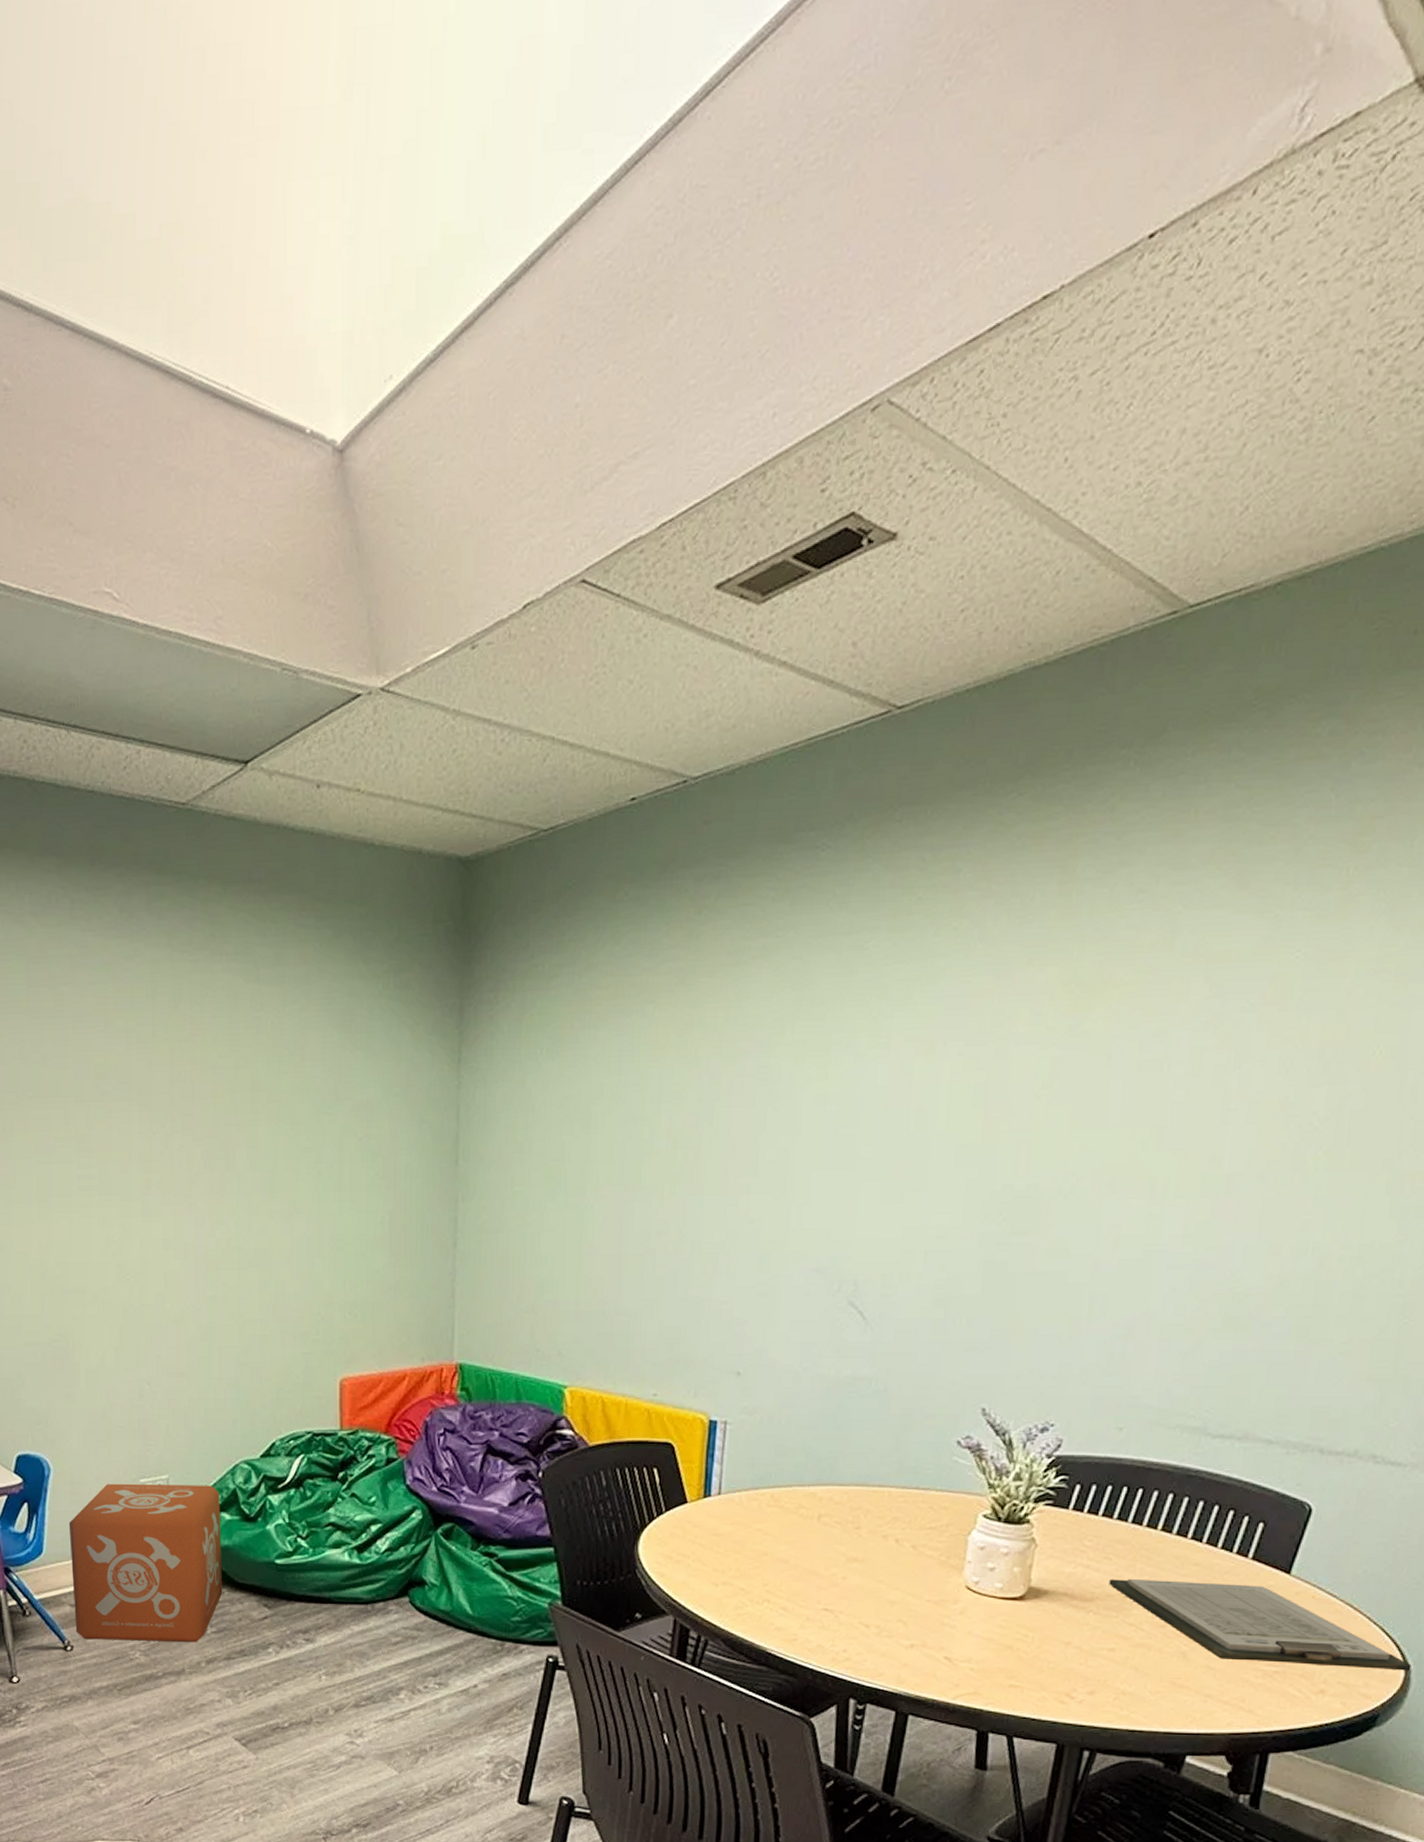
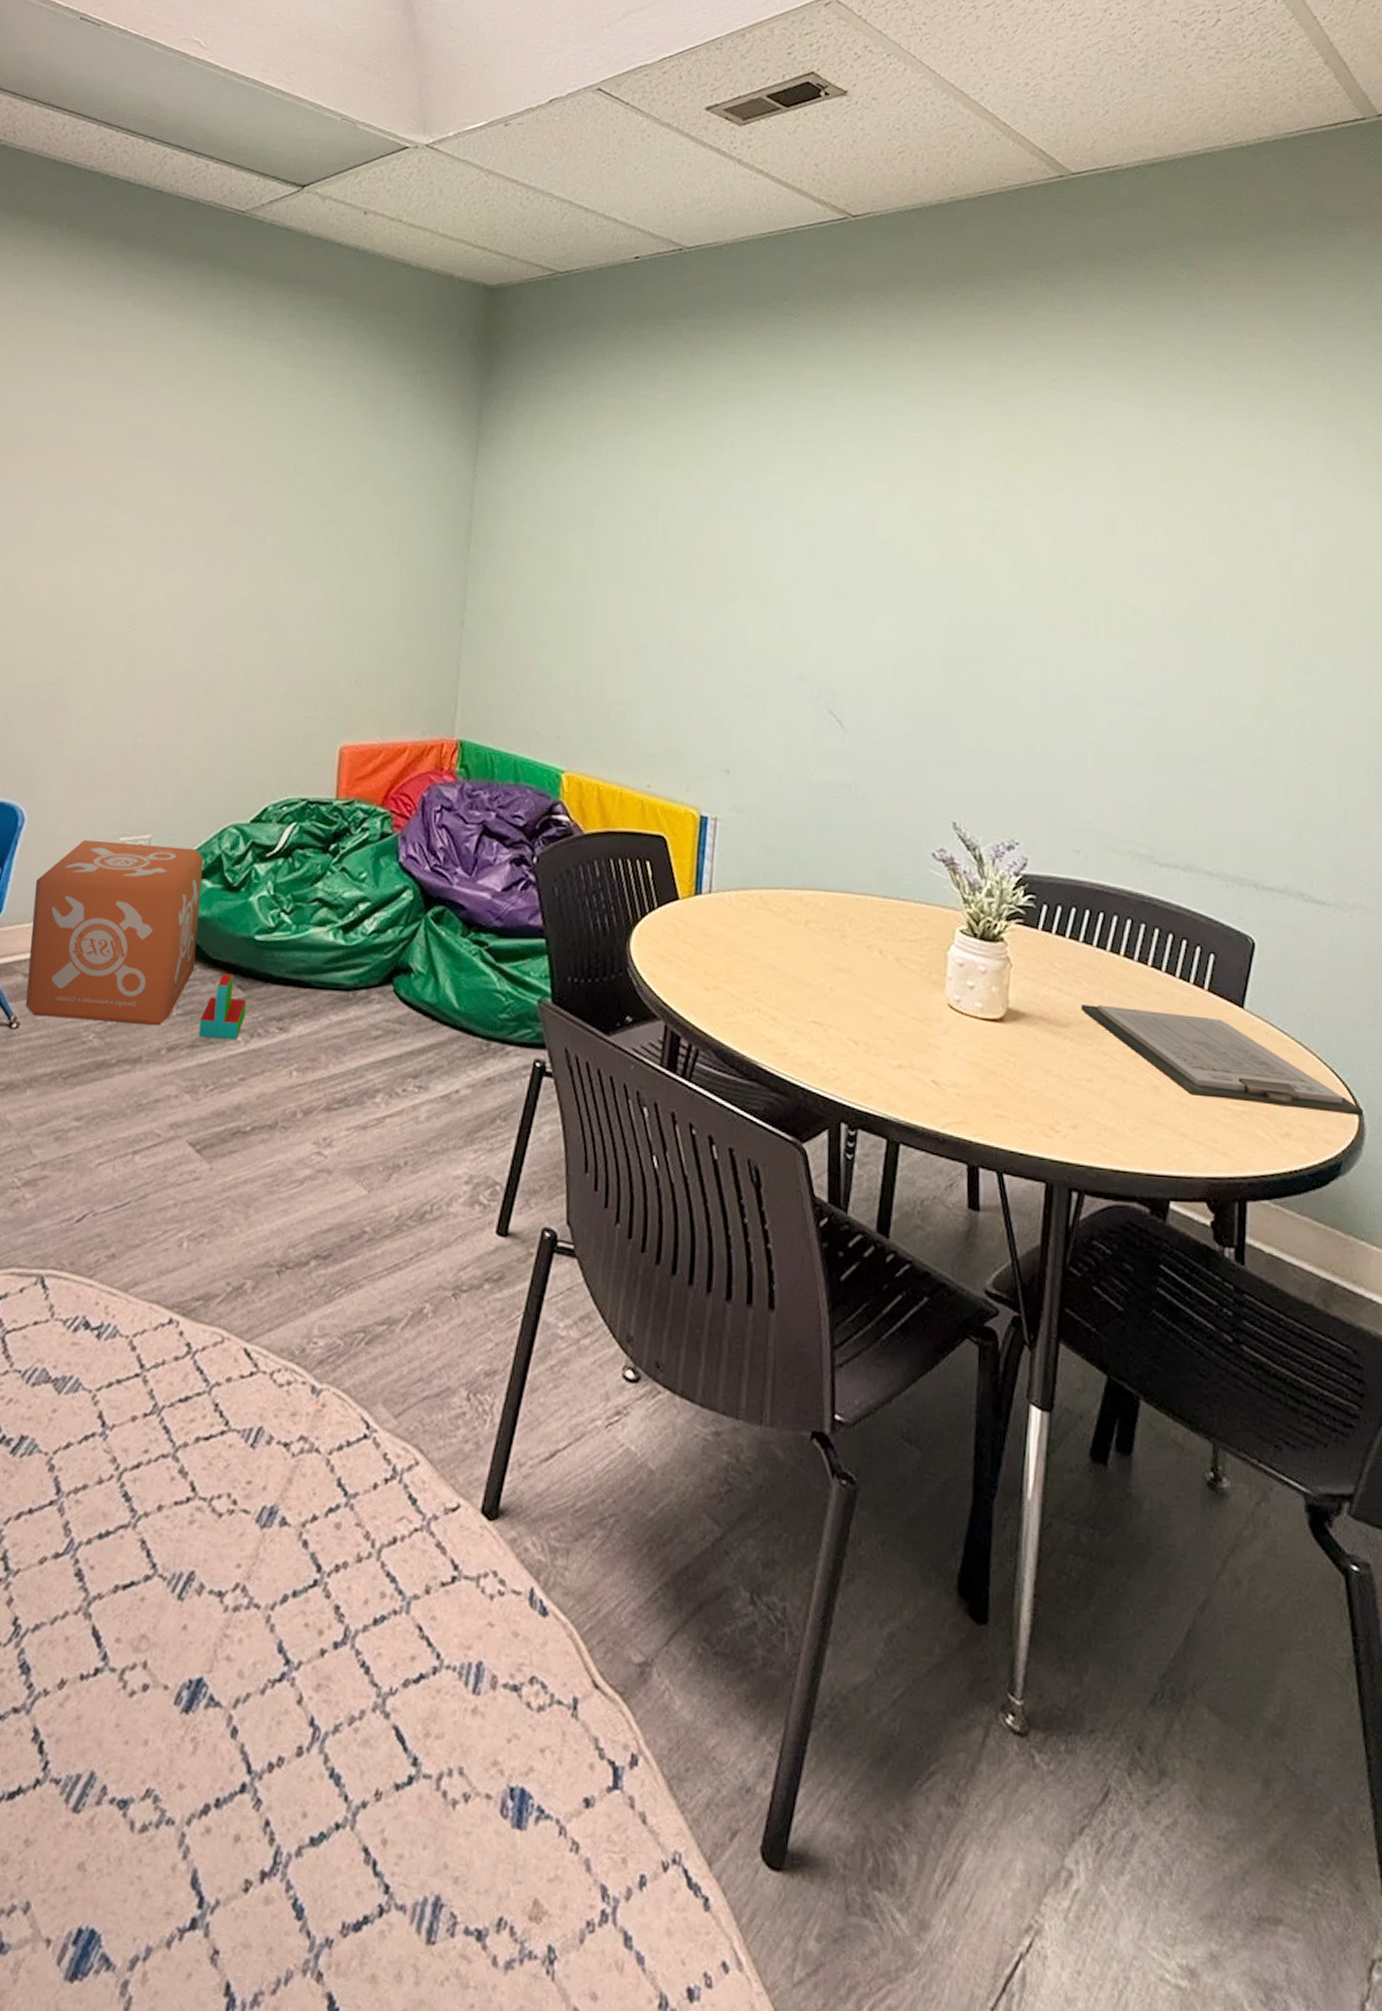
toy blocks: none [233,1595,273,1651] -> present [198,973,246,1039]

